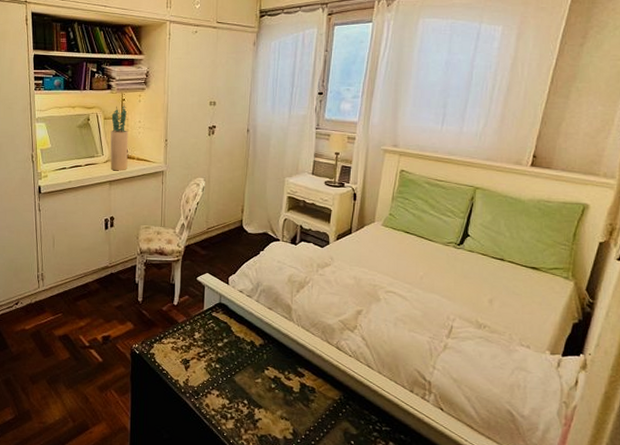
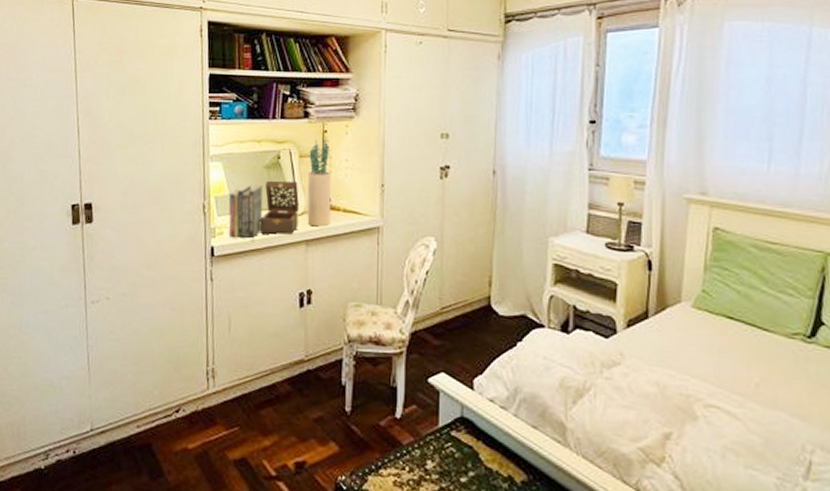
books: none [51,140,77,179] -> present [228,185,263,238]
jewelry box: none [75,136,104,177] -> present [260,180,299,235]

